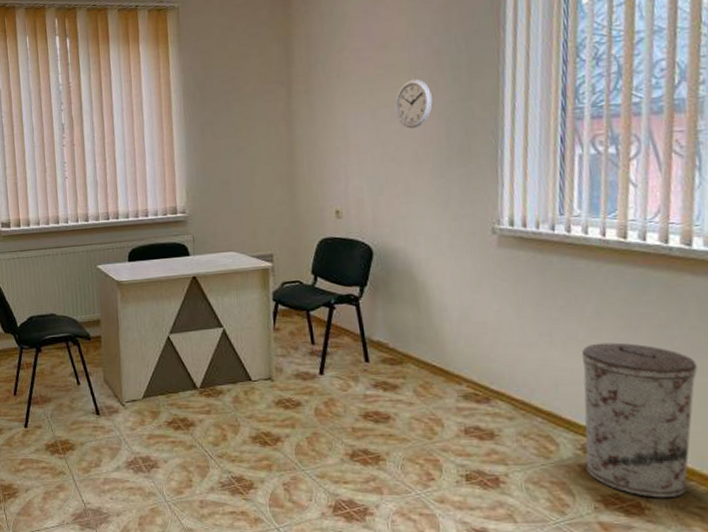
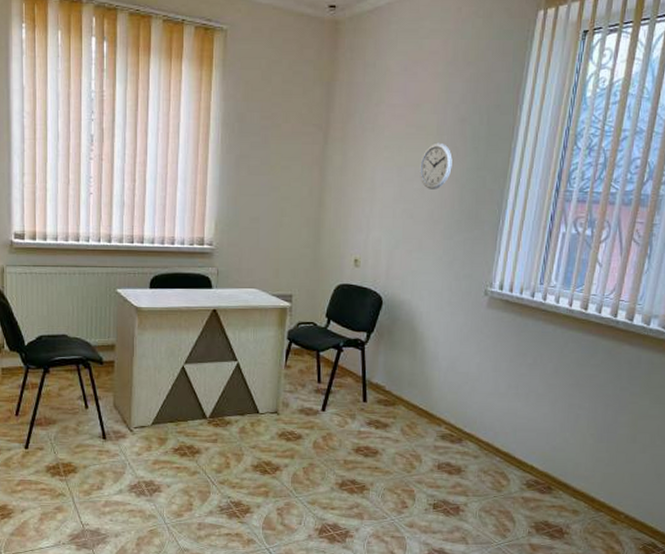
trash can: present [581,342,698,498] -> none [527,397,620,525]

